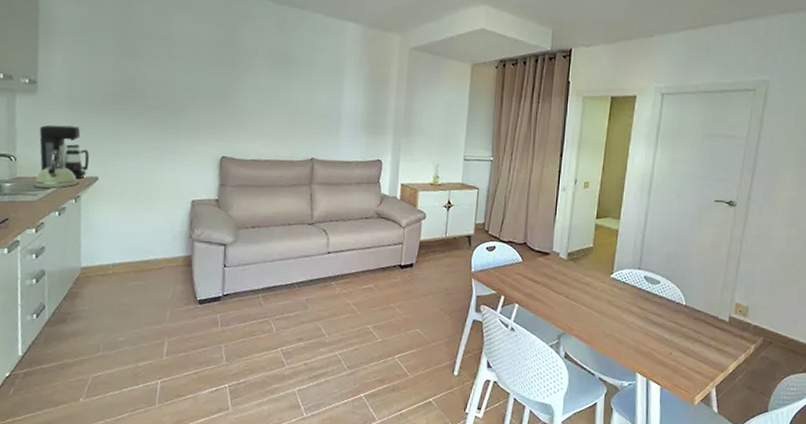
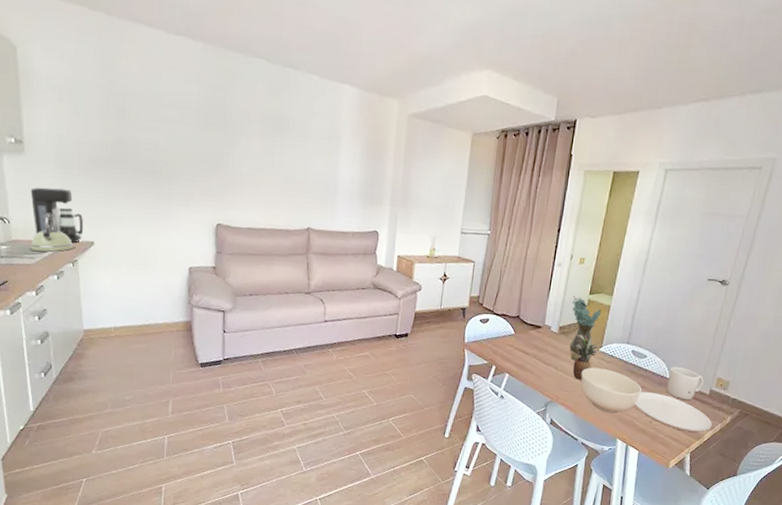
vase: none [579,221,610,289] -> present [569,296,602,361]
fruit: none [584,261,612,309] -> present [572,334,601,380]
bowl: none [593,295,659,345] -> present [580,367,642,413]
plate: none [652,320,736,363] -> present [634,391,713,432]
mug: none [684,292,722,329] -> present [666,366,704,401]

